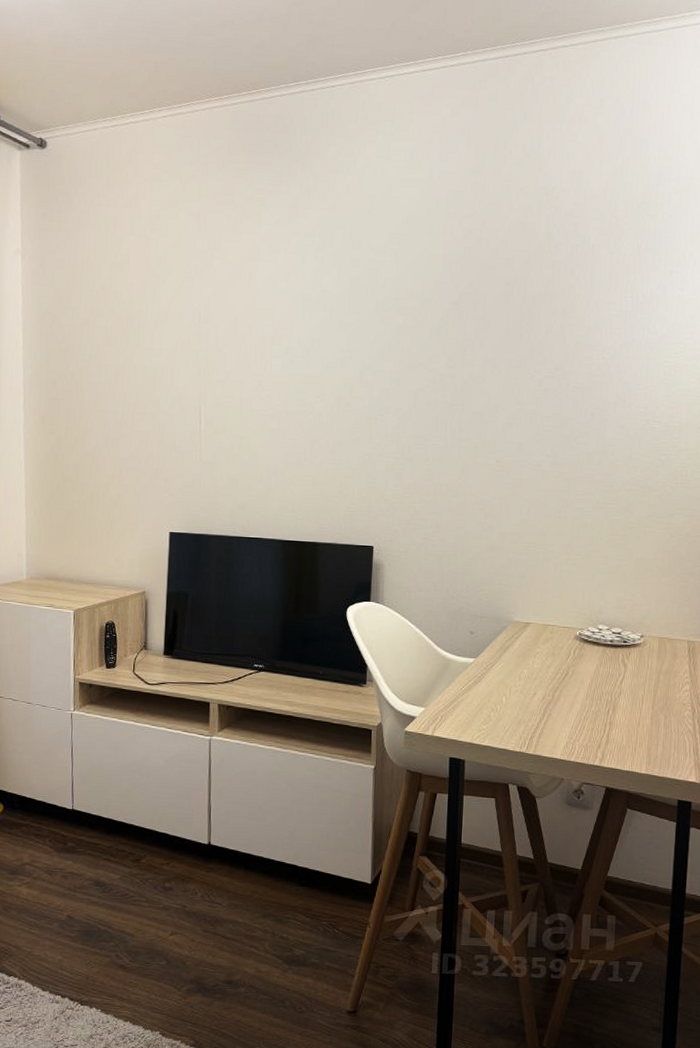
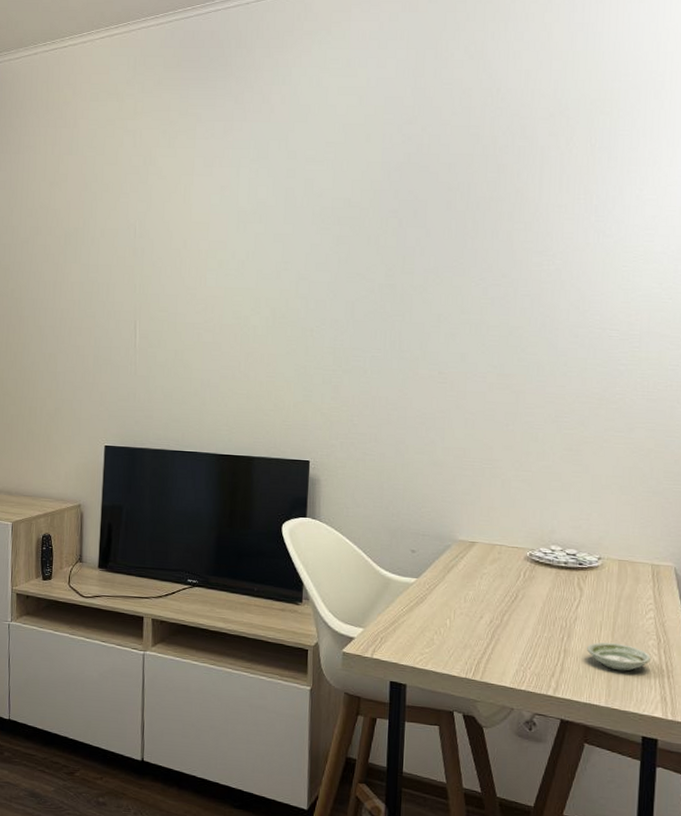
saucer: none [630,714,686,741] -> present [587,642,651,671]

